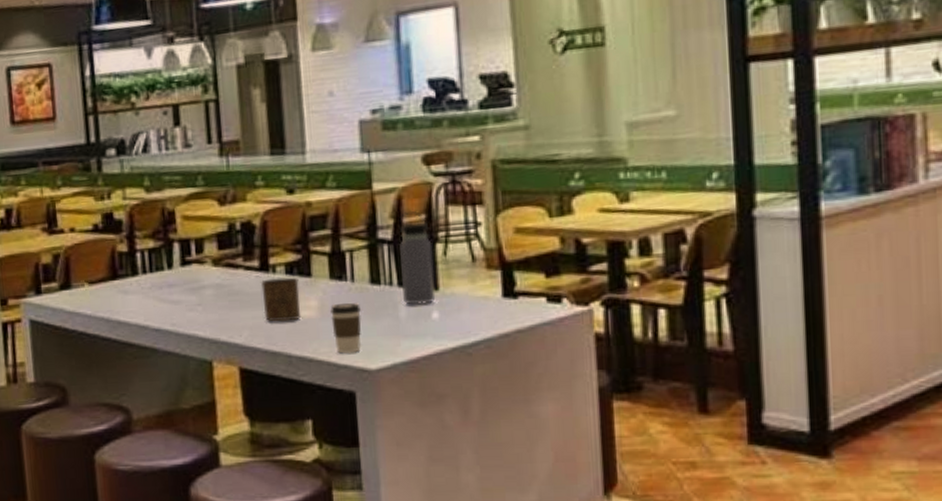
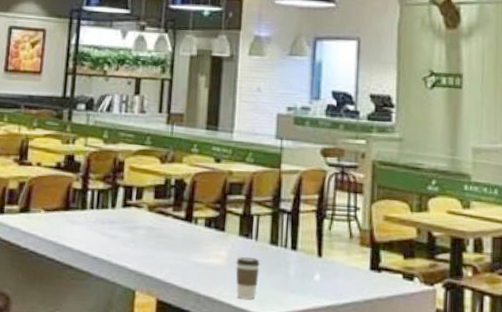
cup: present [261,277,302,322] -> none [182,228,214,266]
water bottle: present [398,210,436,305] -> none [294,190,321,267]

